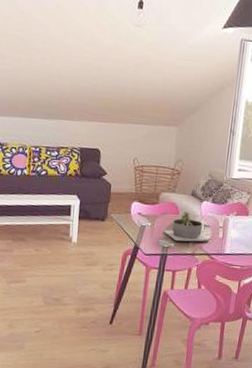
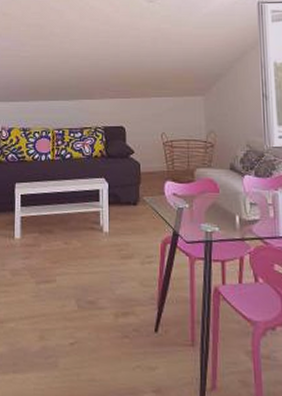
succulent planter: present [164,211,210,242] -> none [204,188,259,225]

